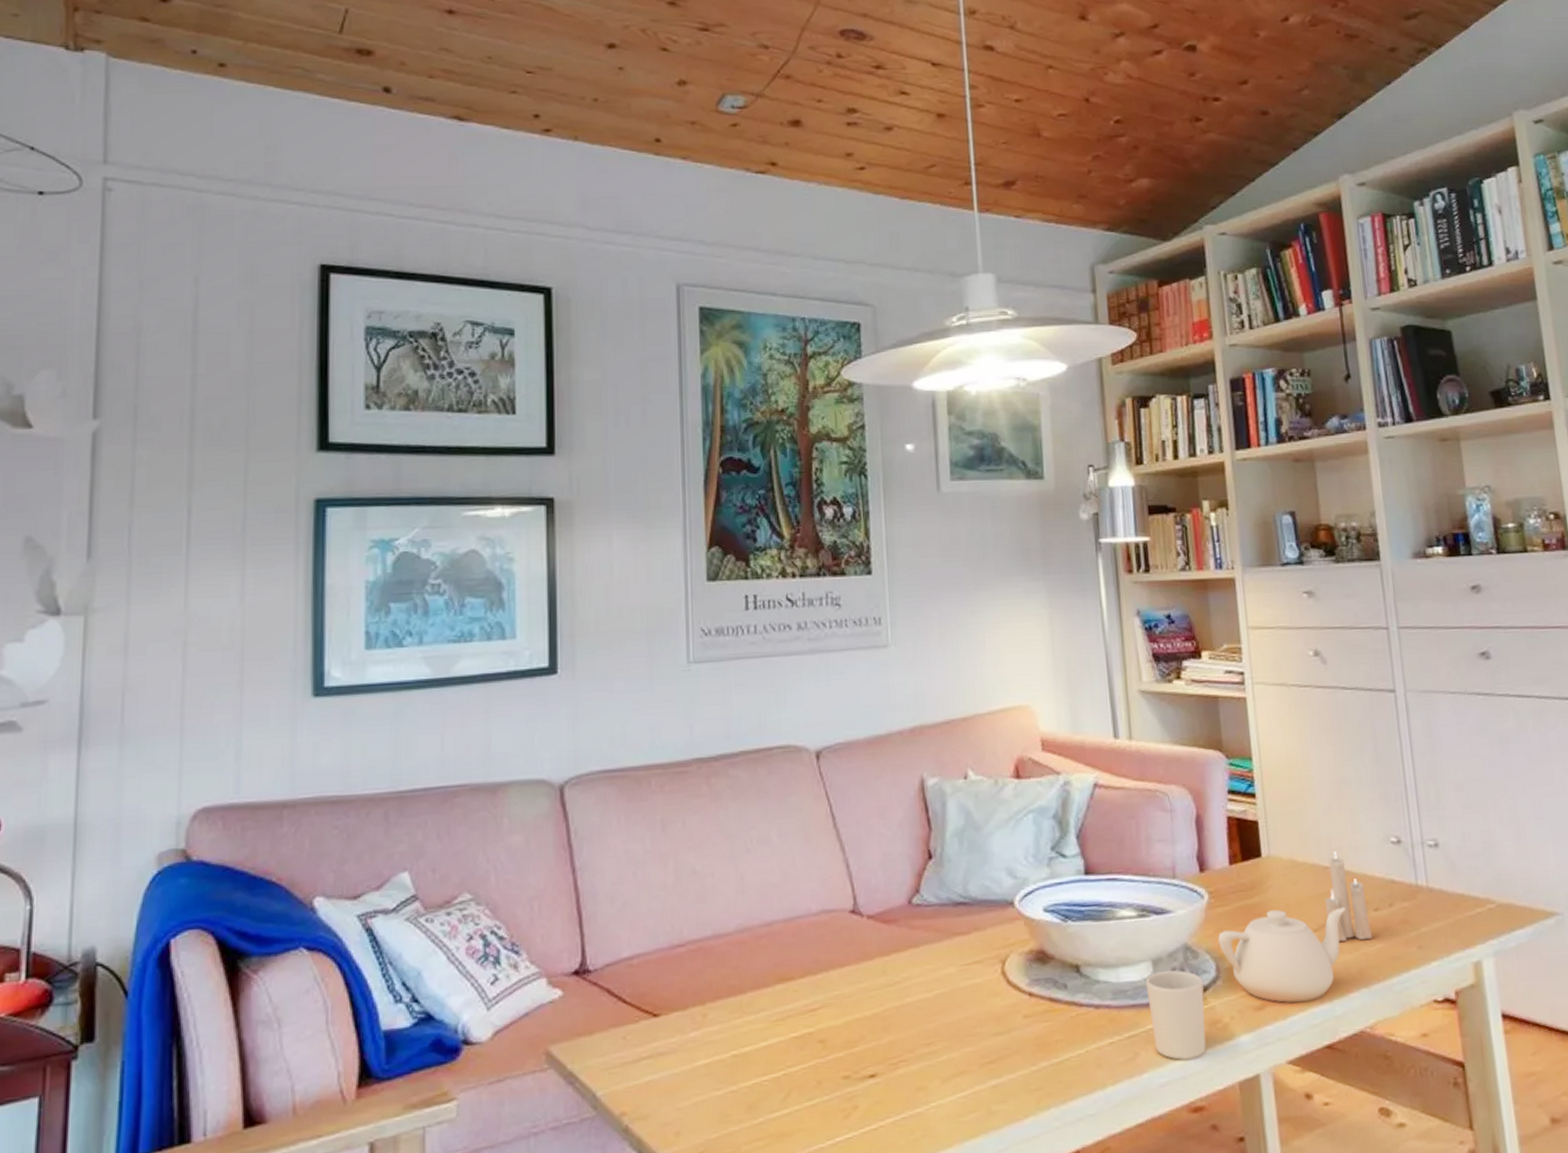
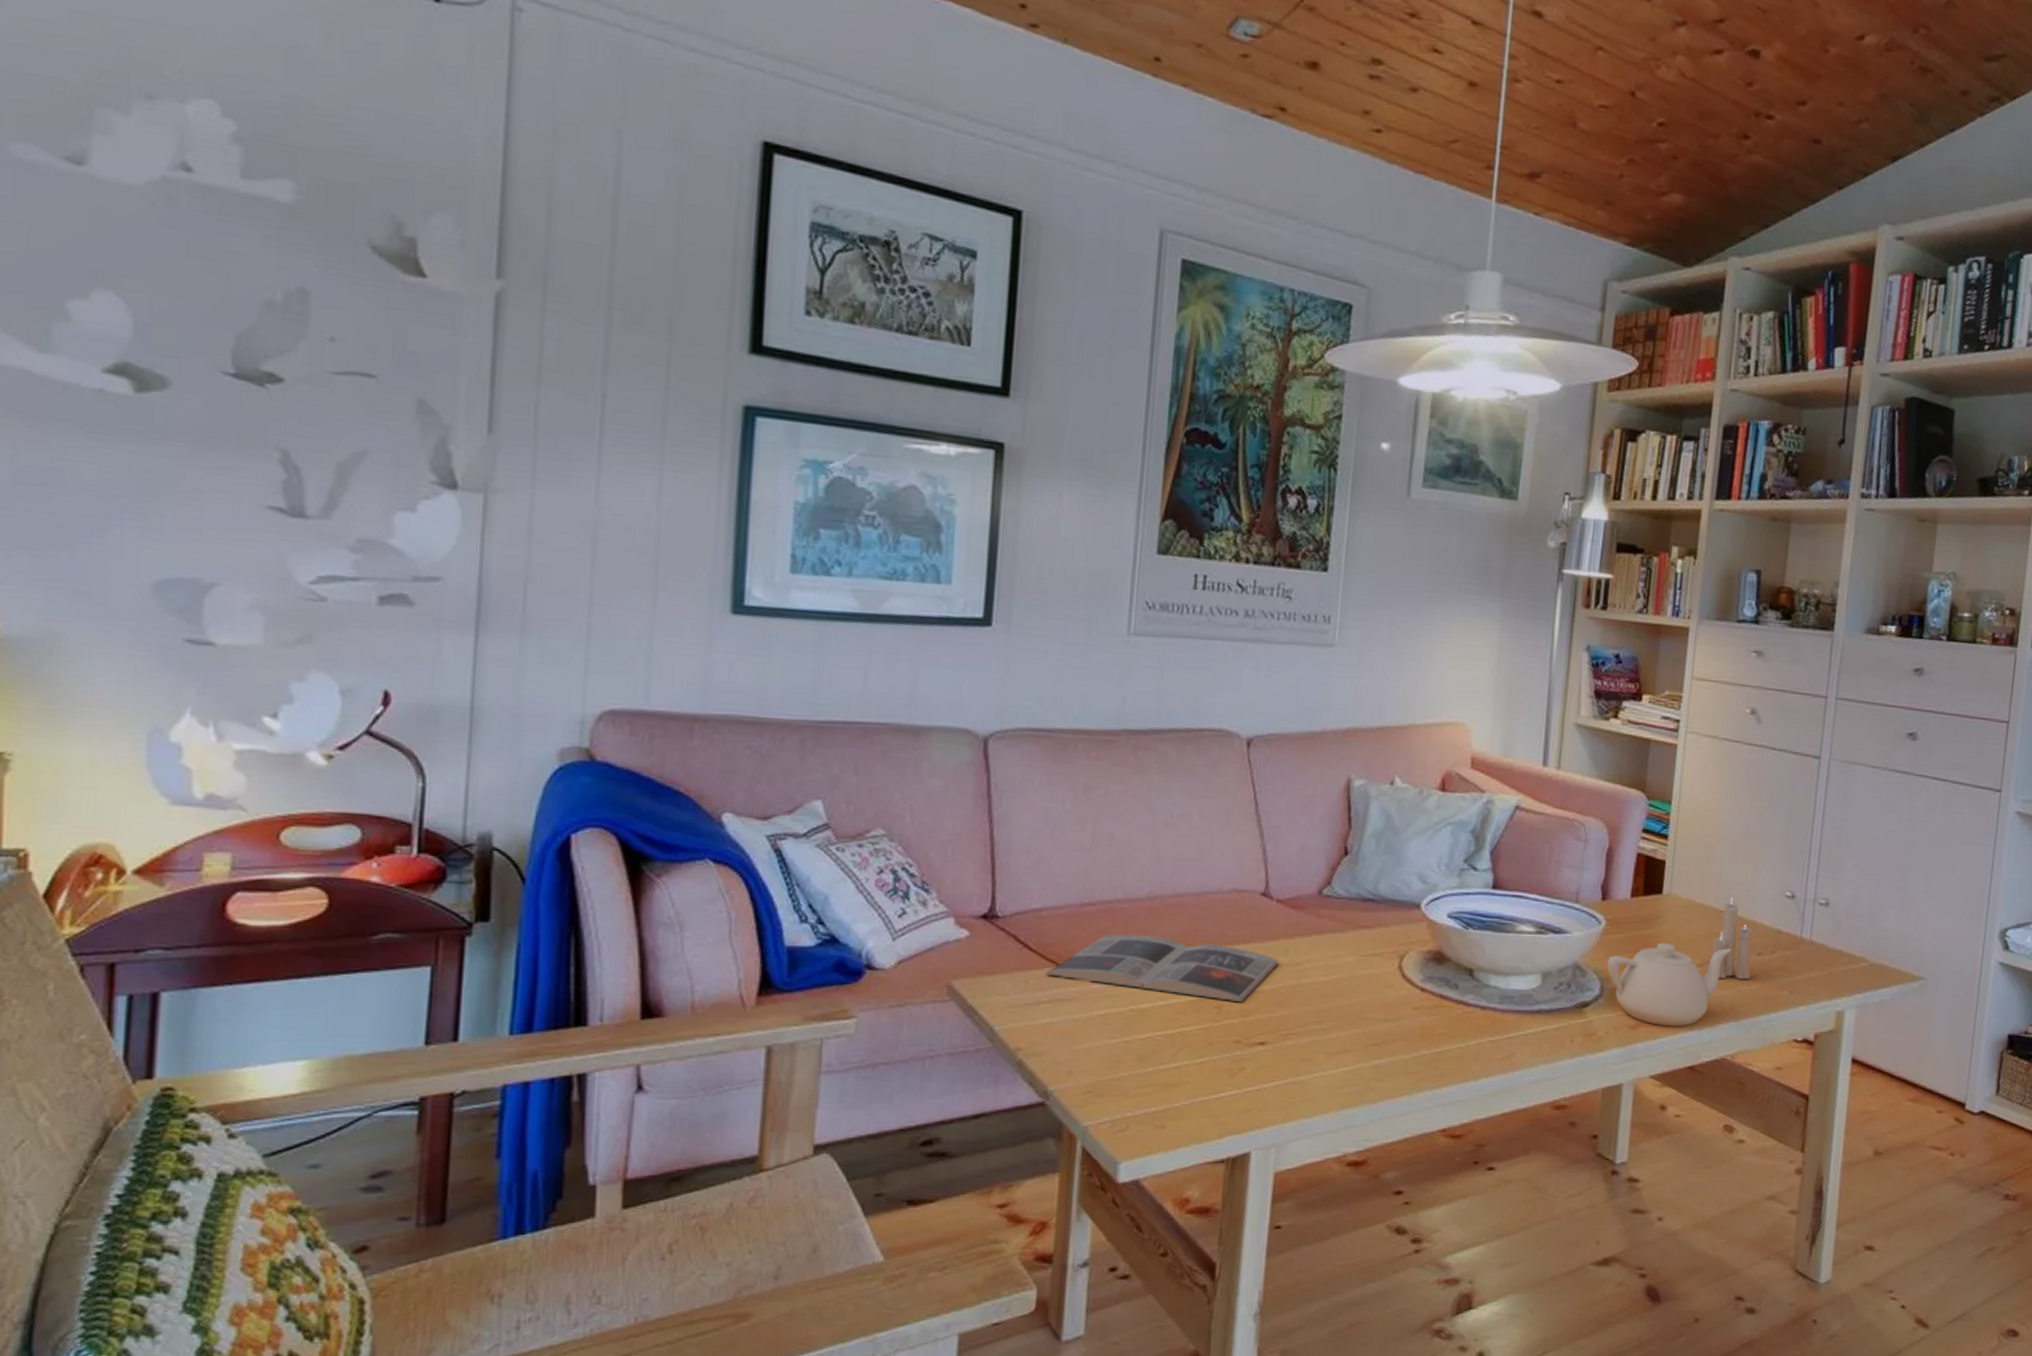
magazine: none [643,971,878,1034] -> present [1045,934,1279,1003]
mug: present [1145,970,1206,1060] -> none [1531,983,1586,1063]

